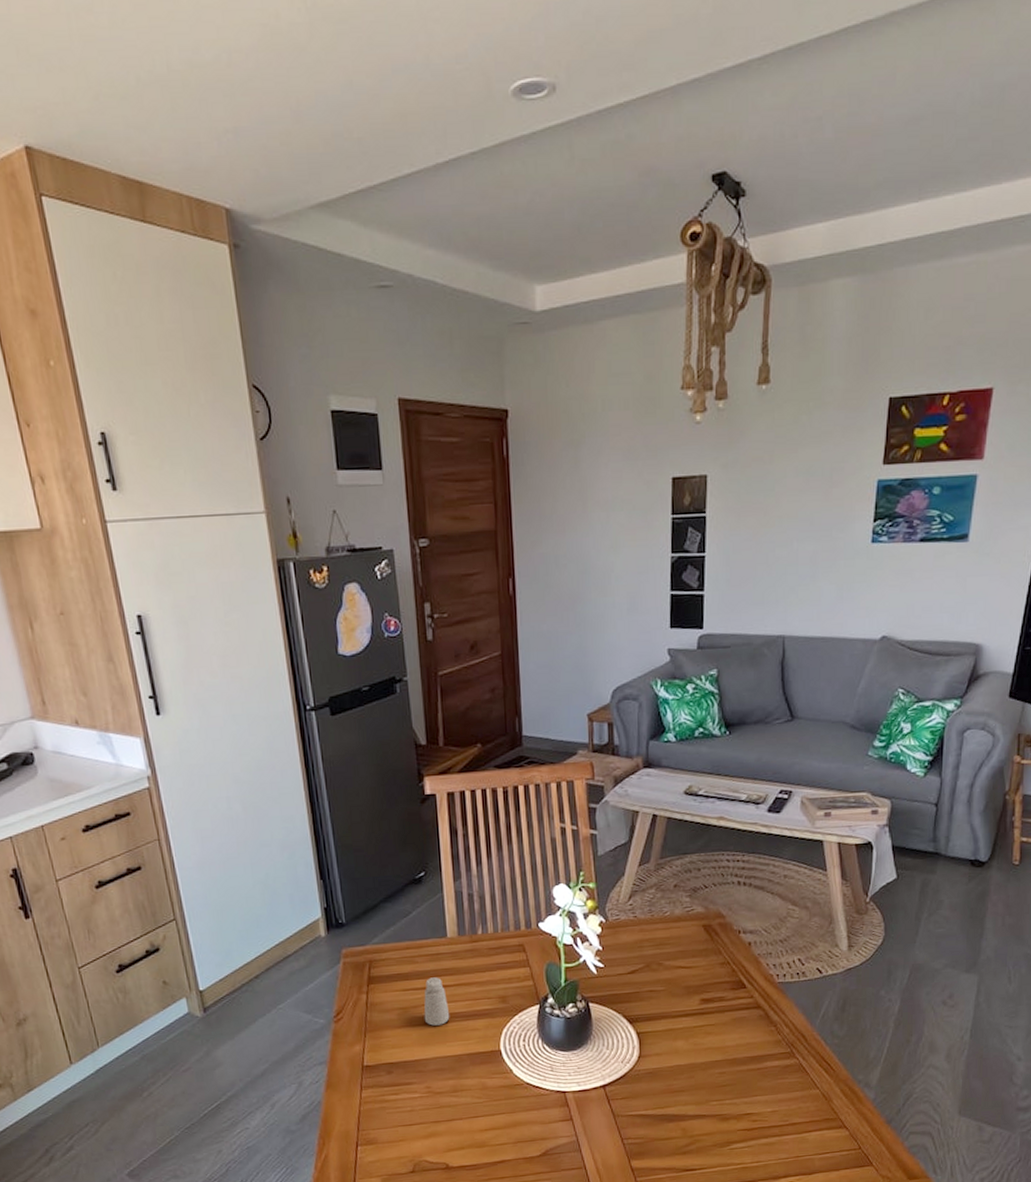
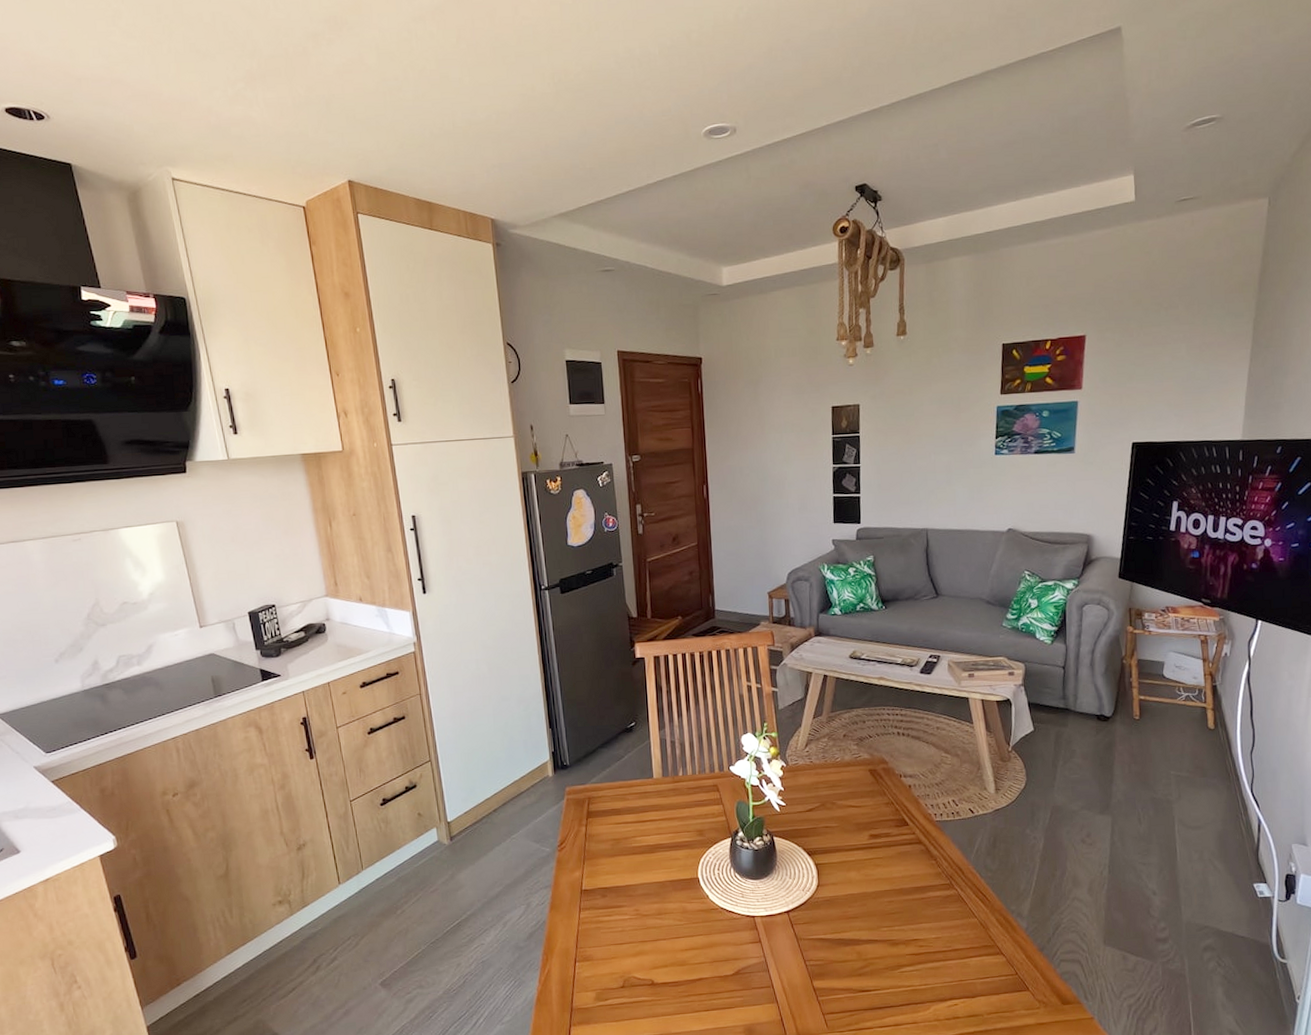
saltshaker: present [424,977,450,1026] -> none [633,812,656,855]

